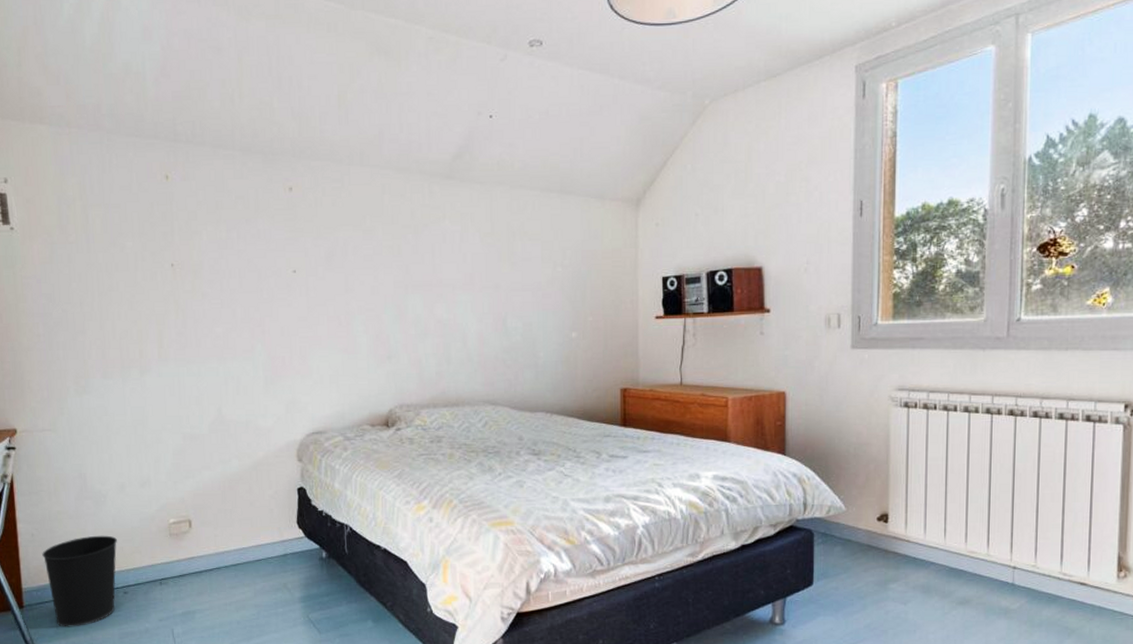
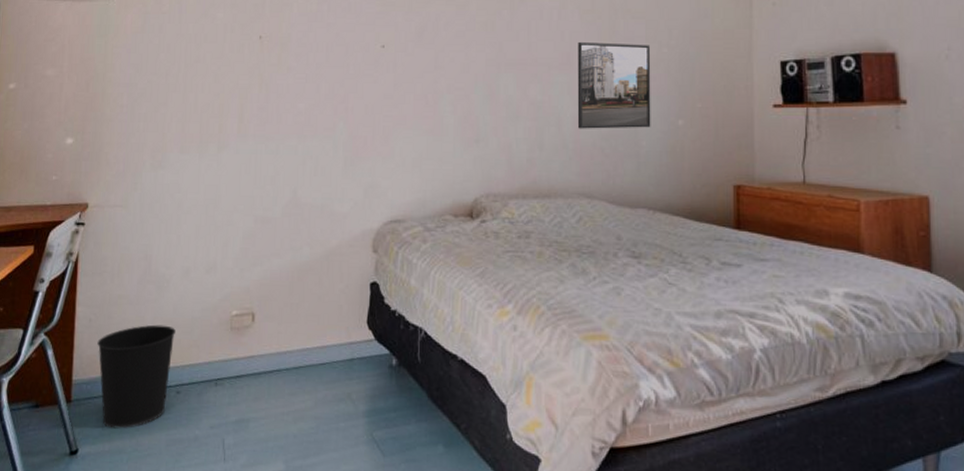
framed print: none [479,263,548,343] -> present [577,41,651,129]

